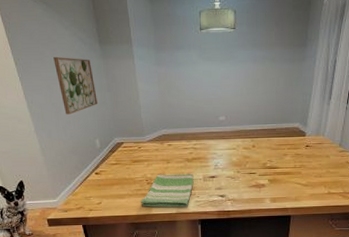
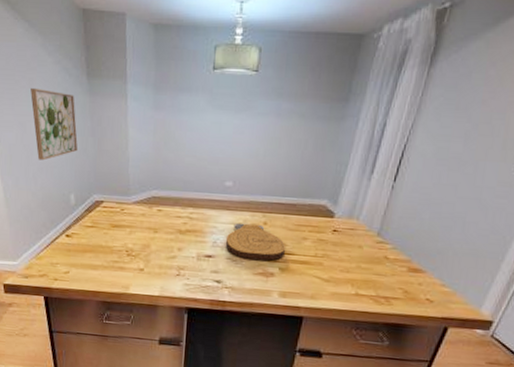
dish towel: present [140,173,194,207] -> none [115,245,185,289]
cutting board: none [224,147,272,175] -> present [225,222,287,261]

